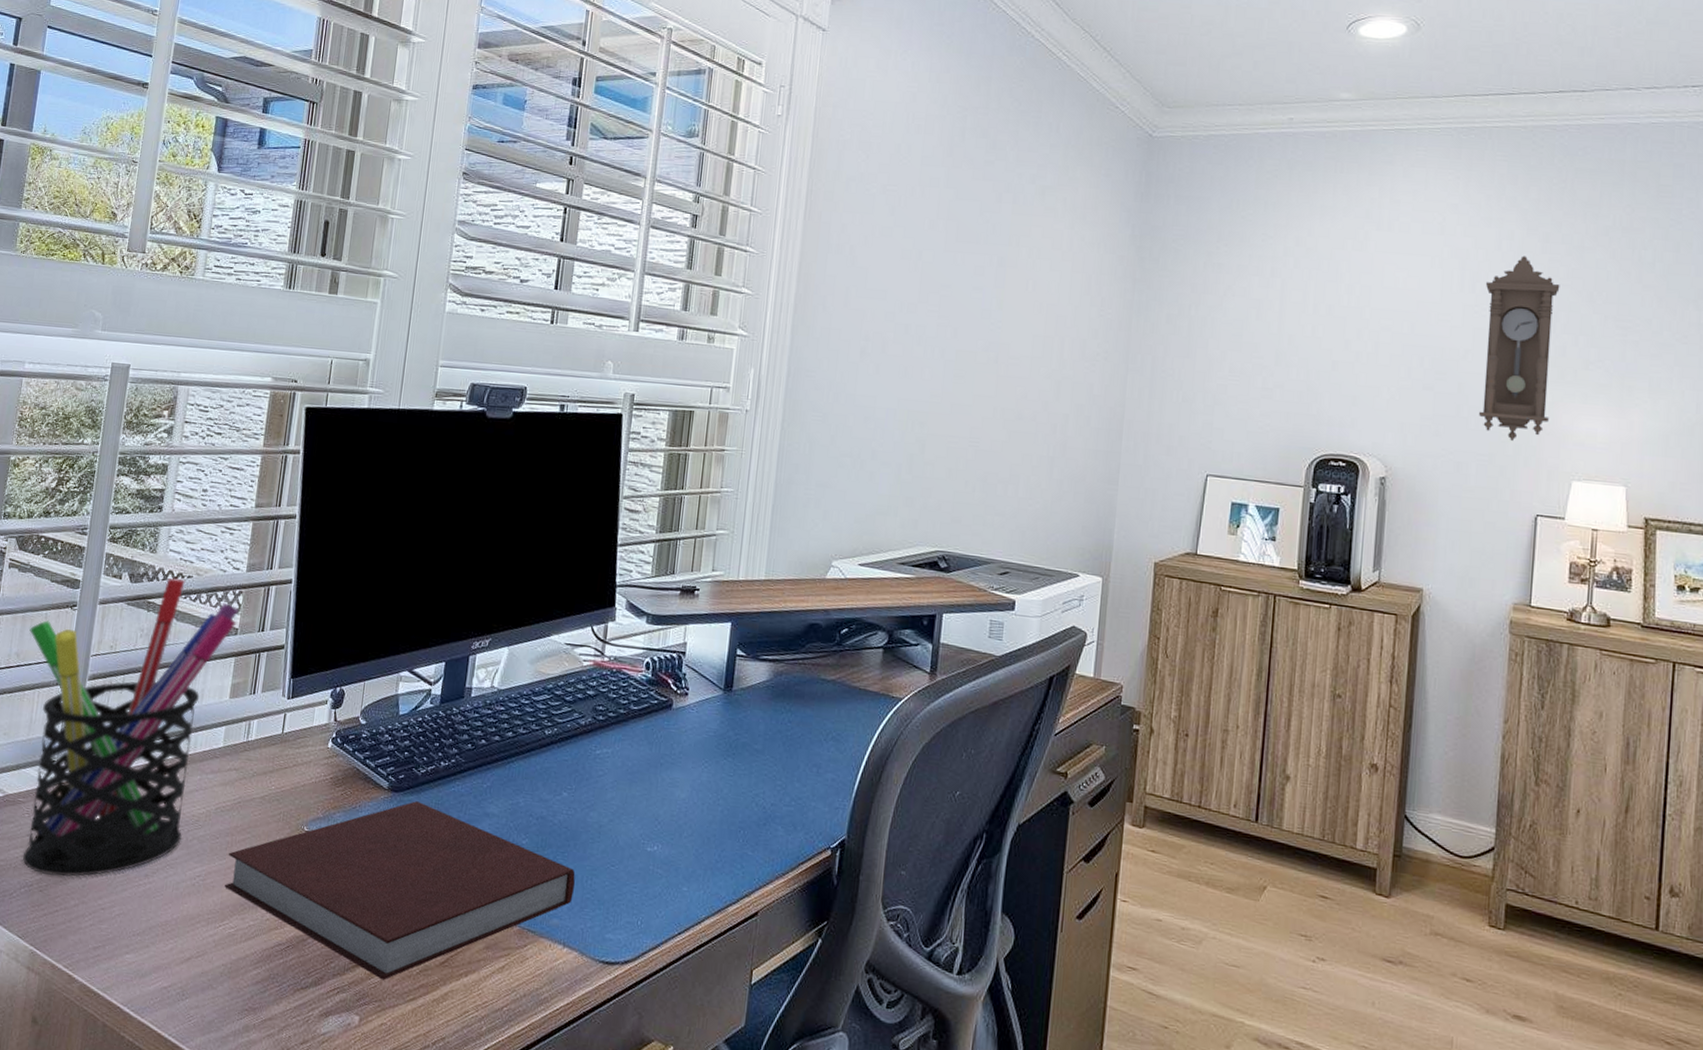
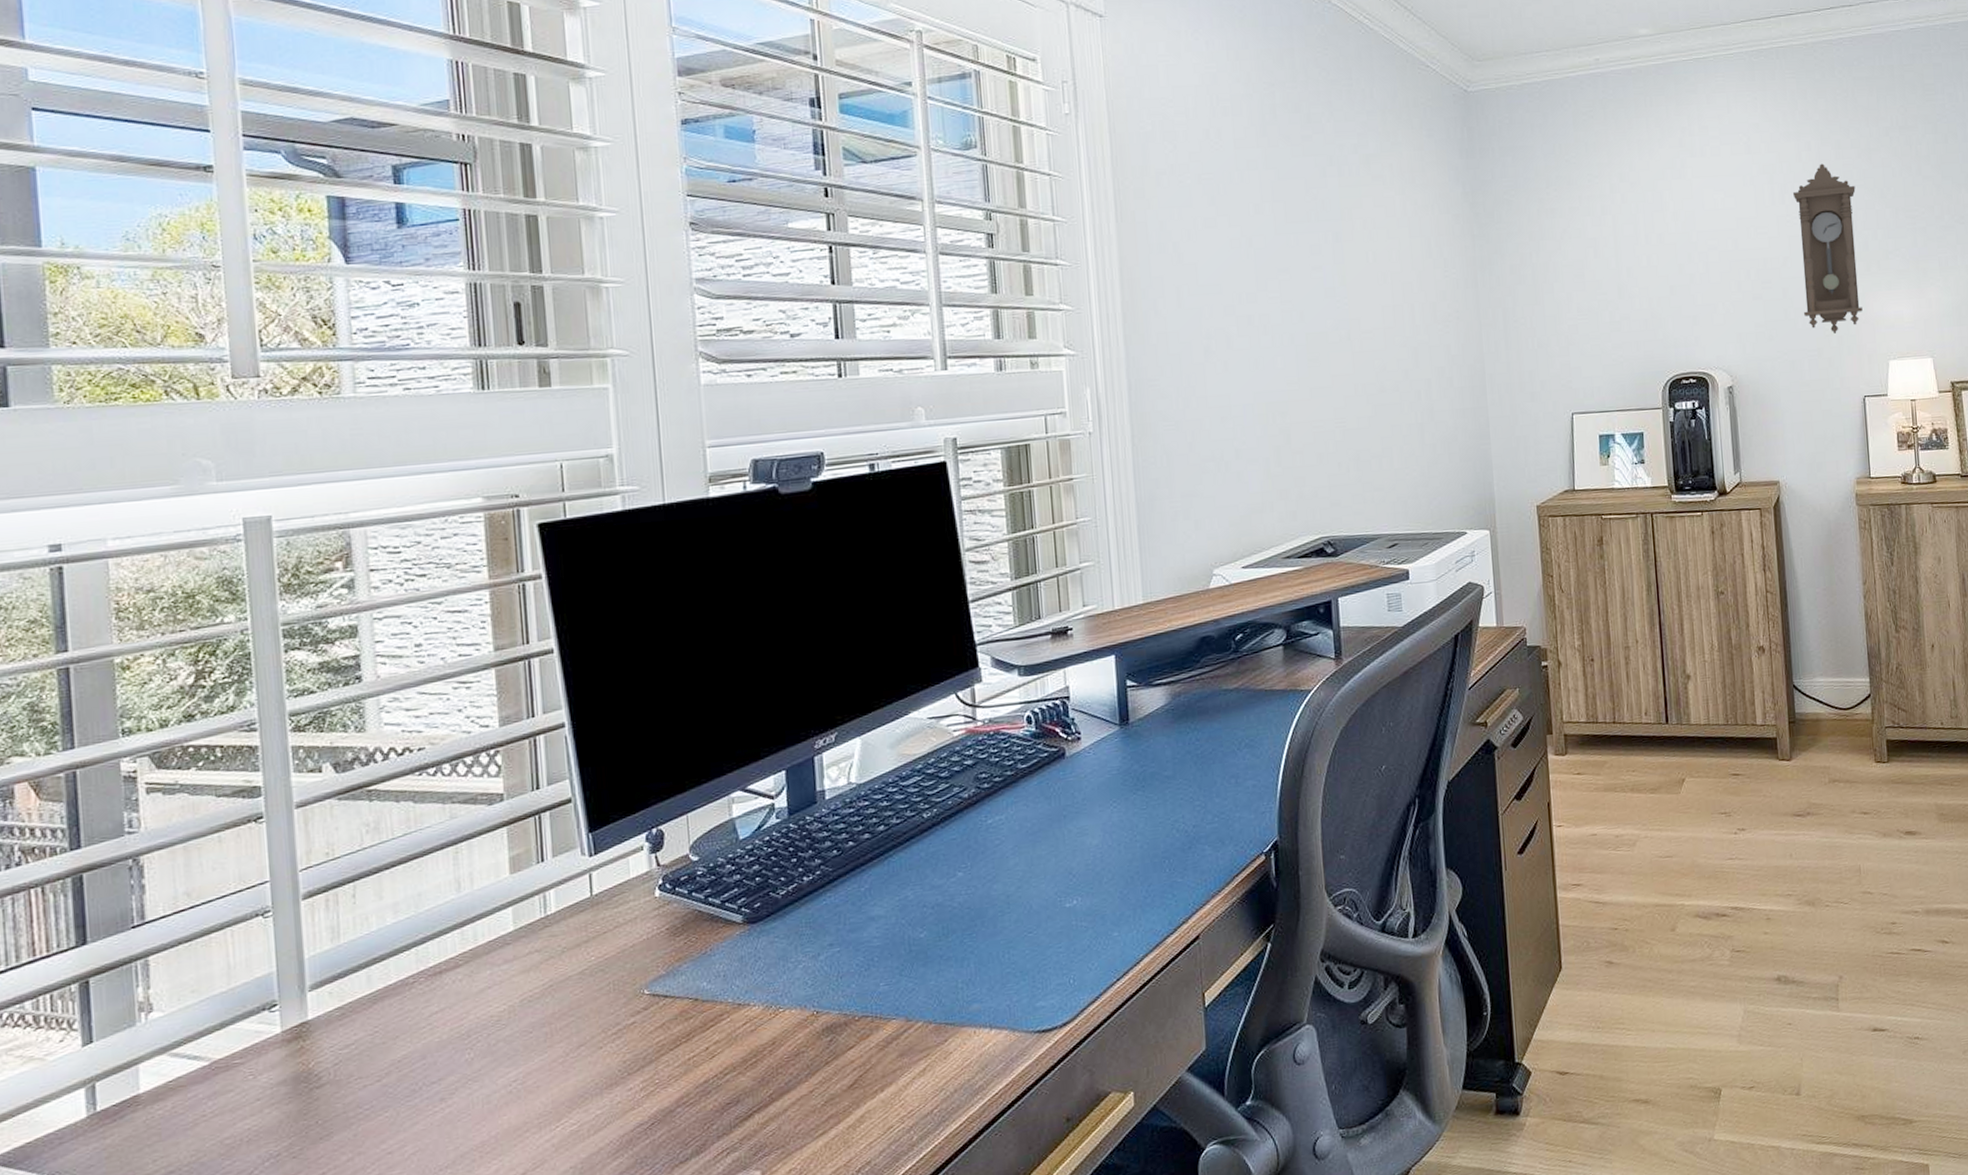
pen holder: present [22,578,239,877] -> none [198,754,500,1138]
notebook: present [225,801,575,980] -> none [550,926,991,1125]

